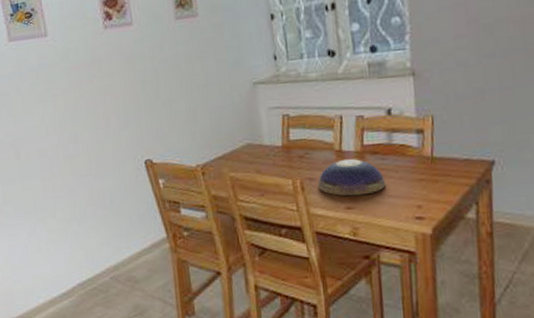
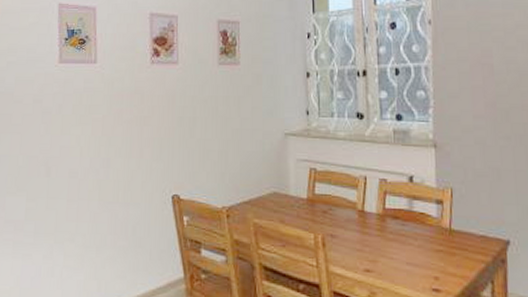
decorative bowl: present [317,159,385,197] -> none [338,221,404,259]

